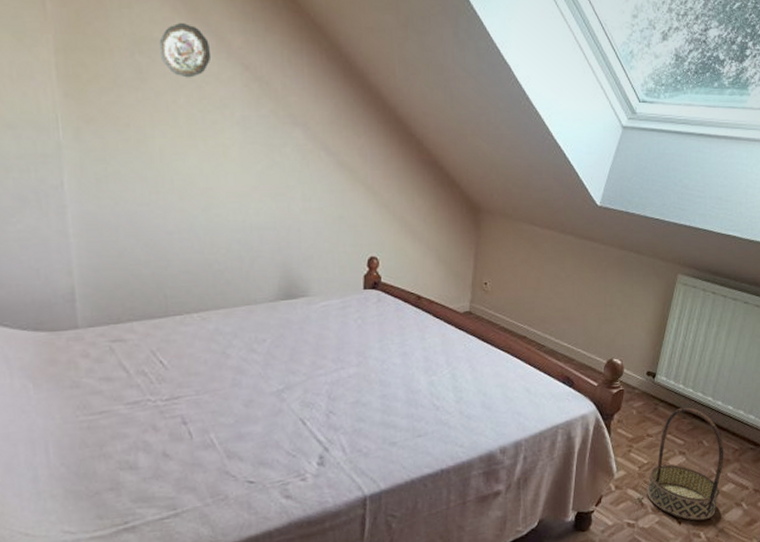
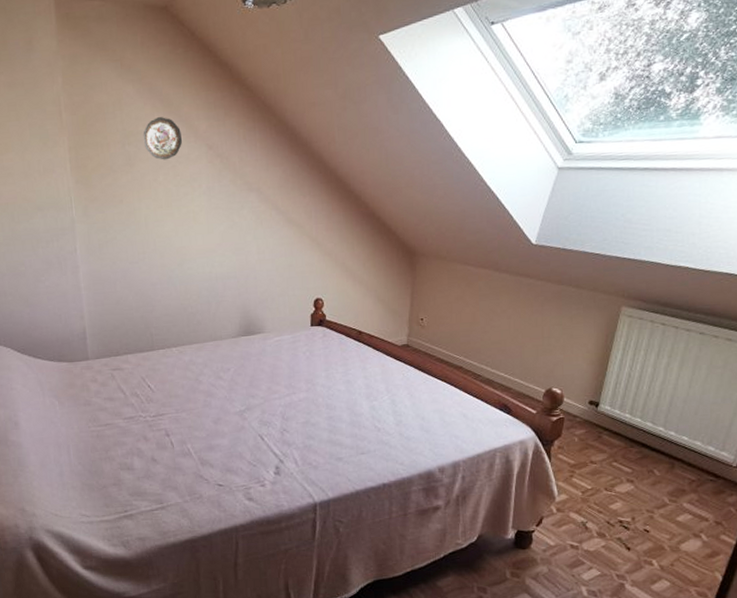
basket: present [647,407,724,521] -> none [591,436,679,549]

